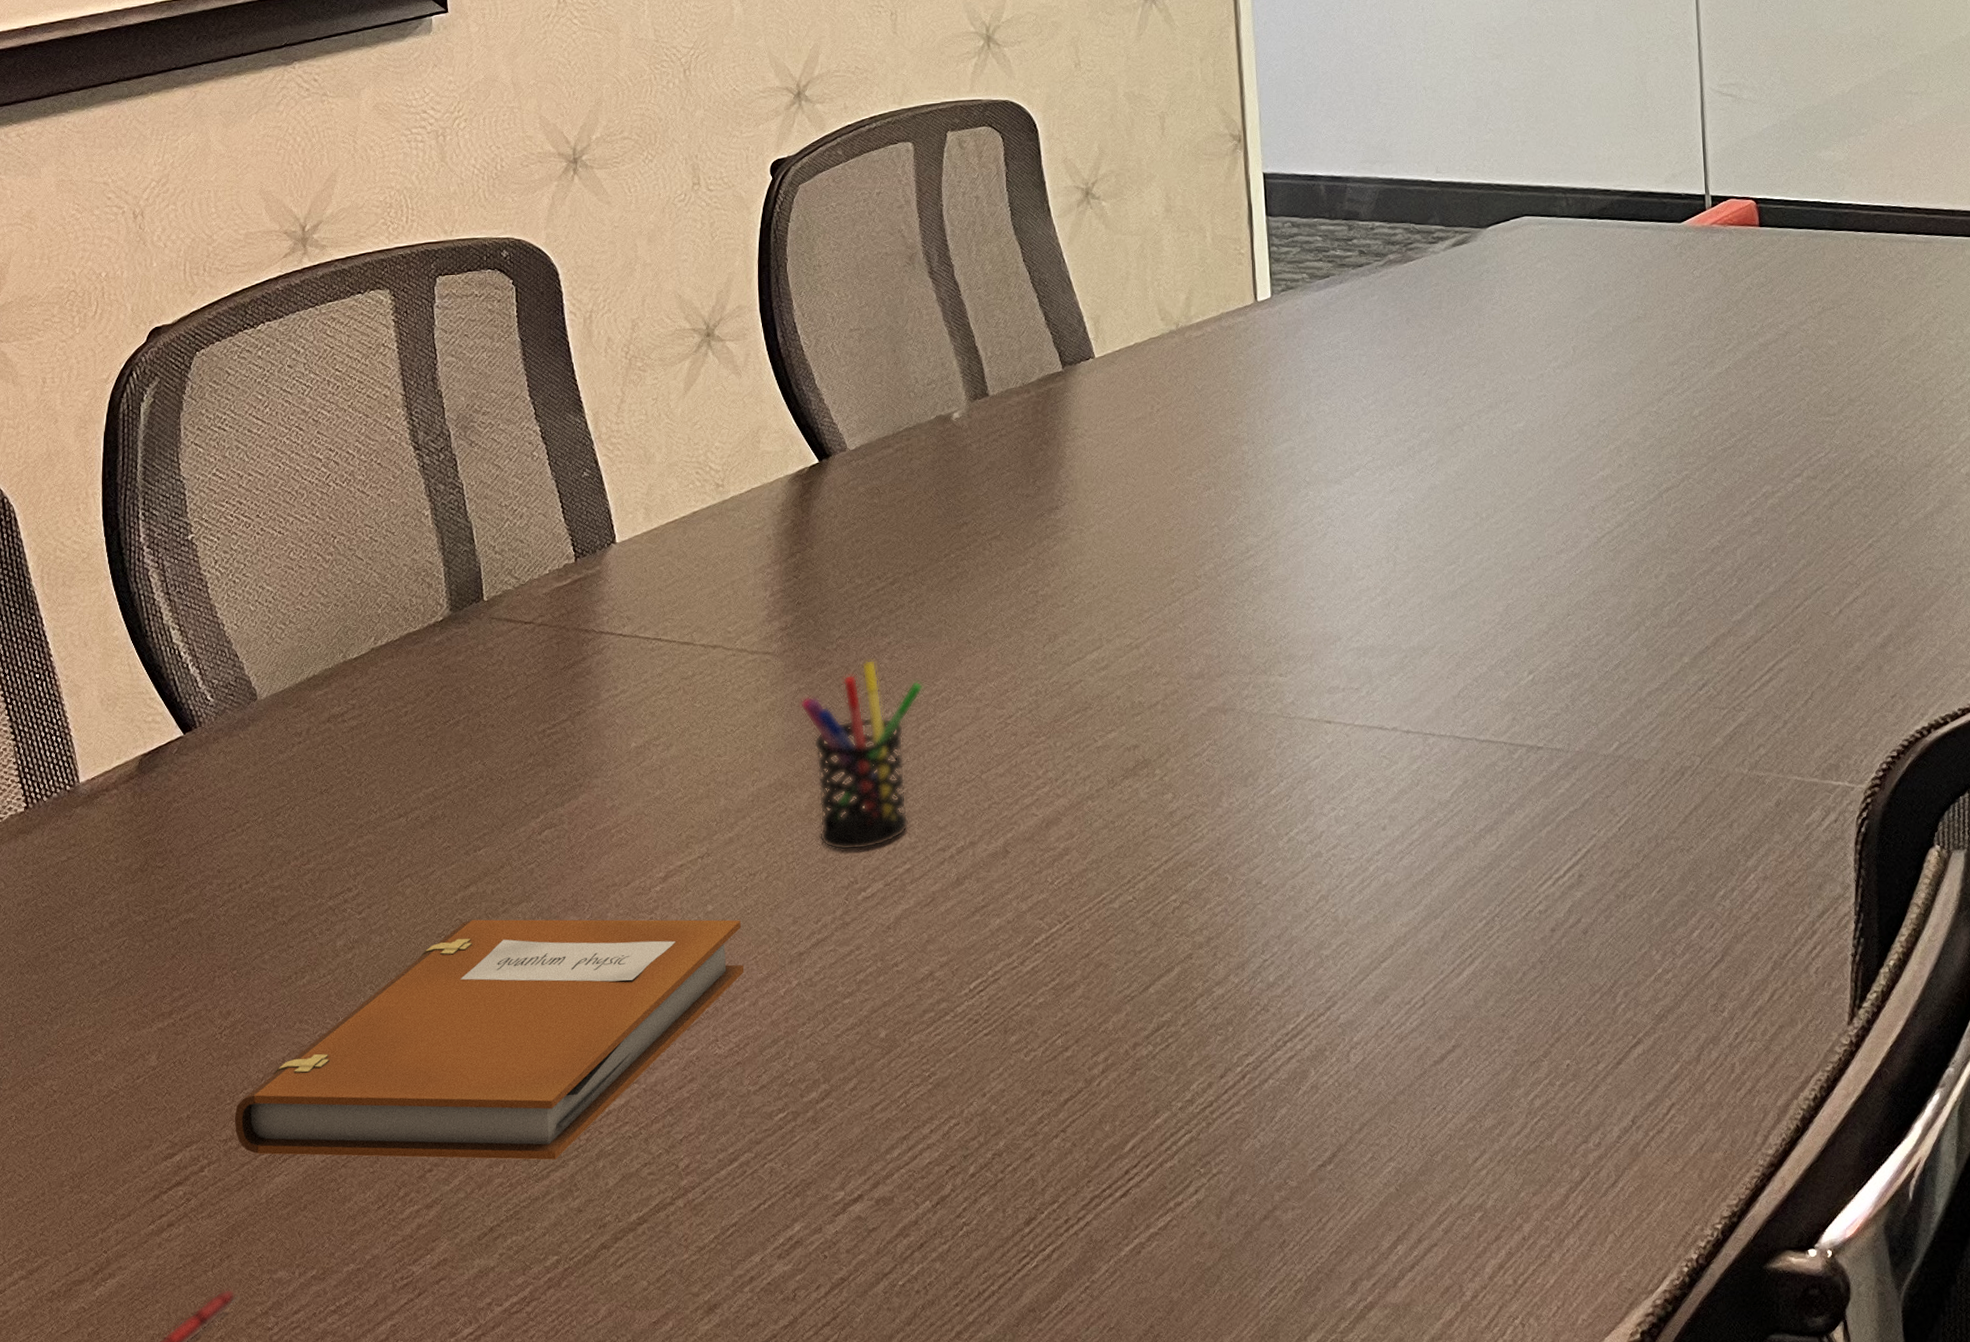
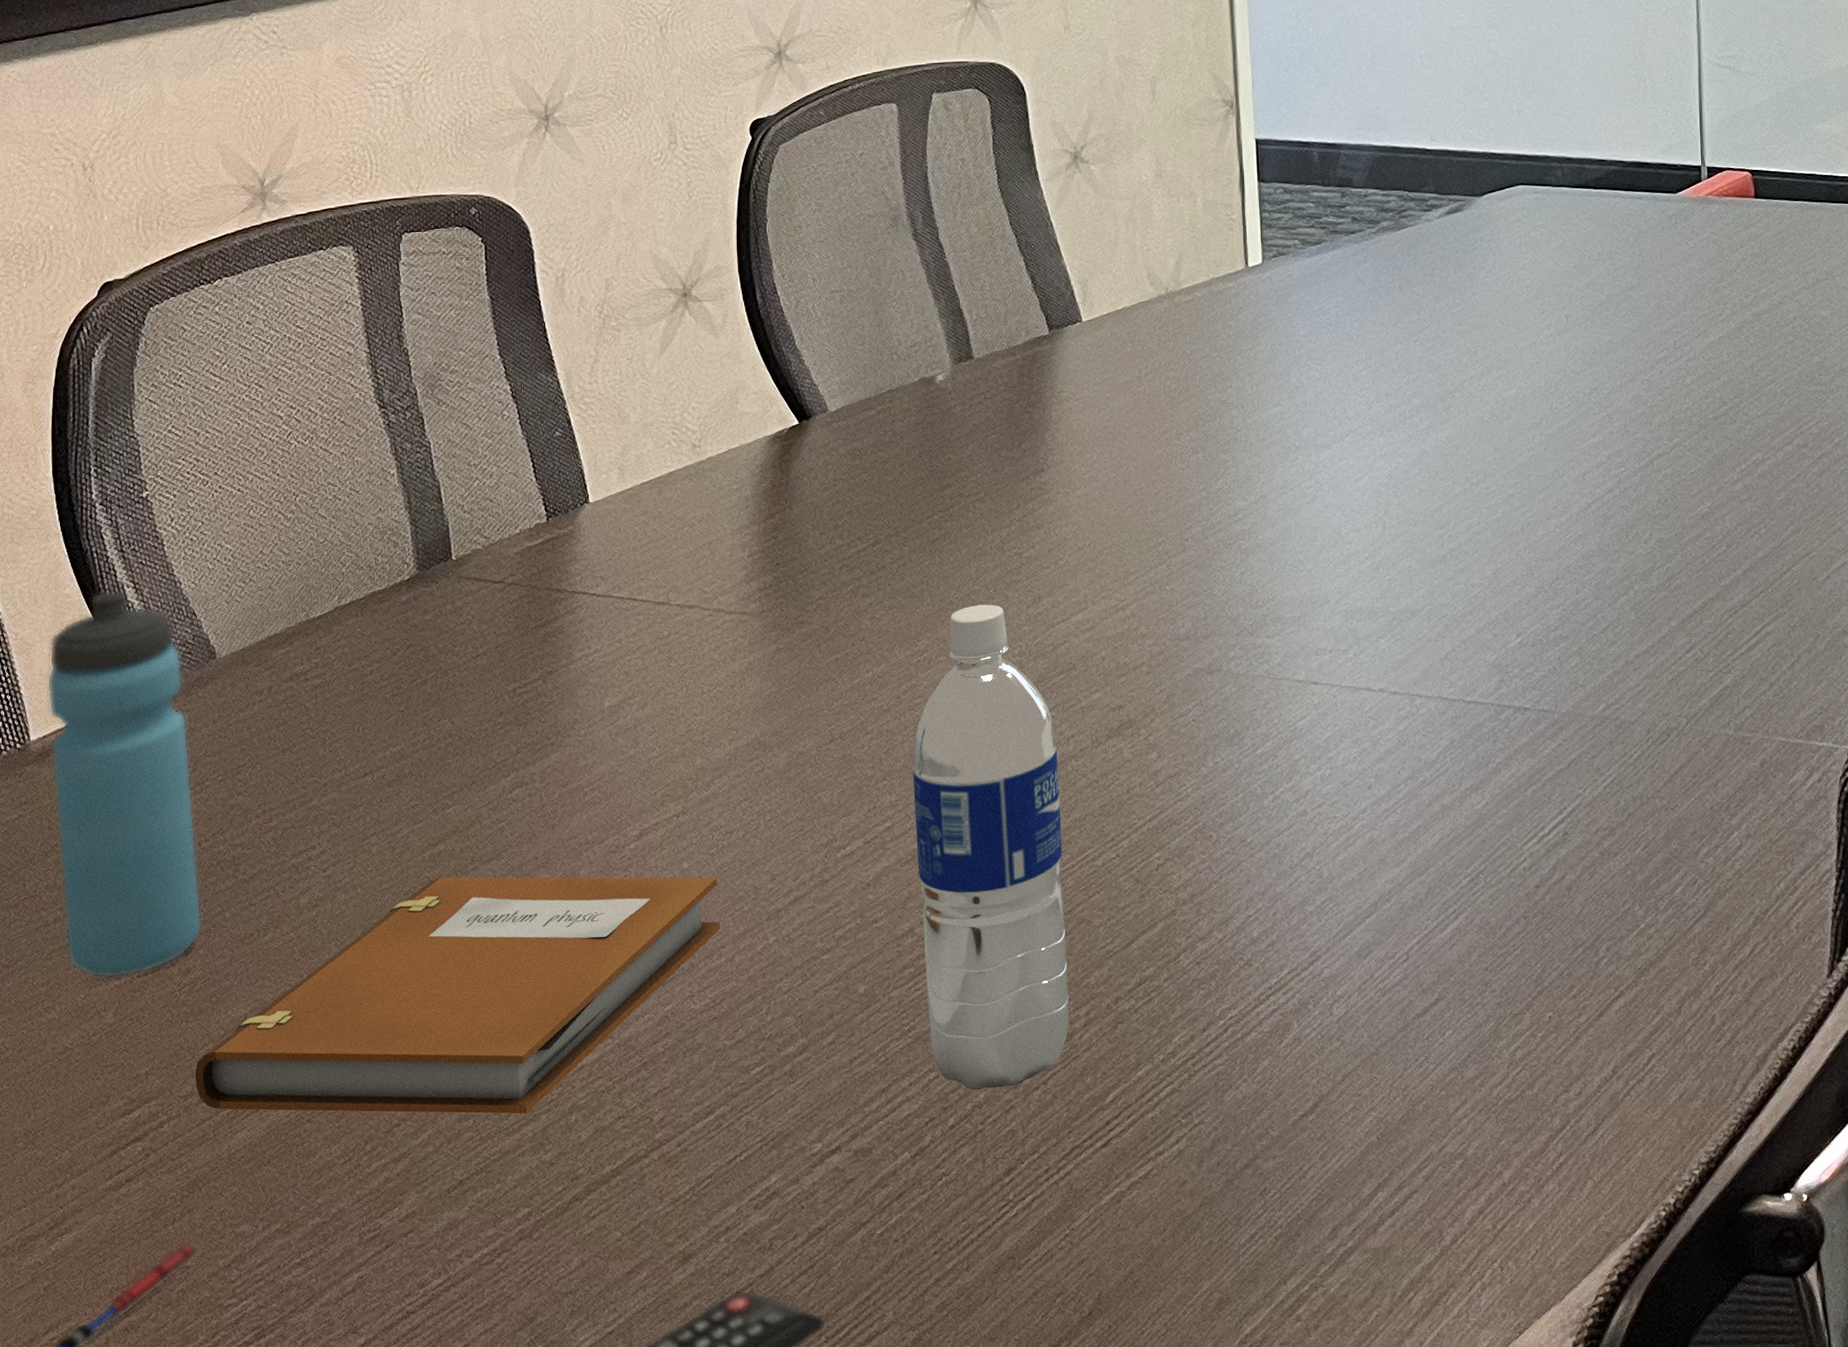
water bottle: none [95,631,242,1021] -> present [46,589,202,979]
pen holder: present [800,659,924,851] -> none [778,620,906,809]
water bottle: none [931,643,1087,1138] -> present [912,604,1069,1091]

